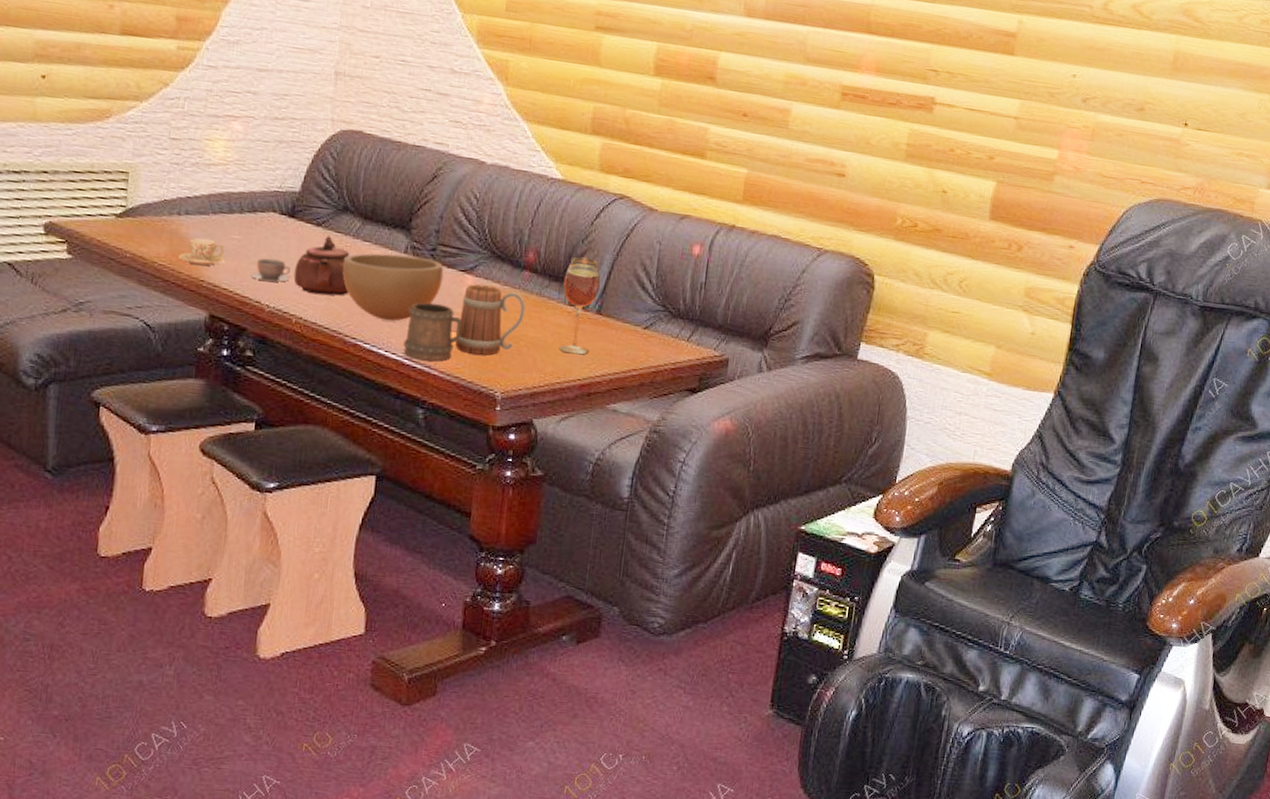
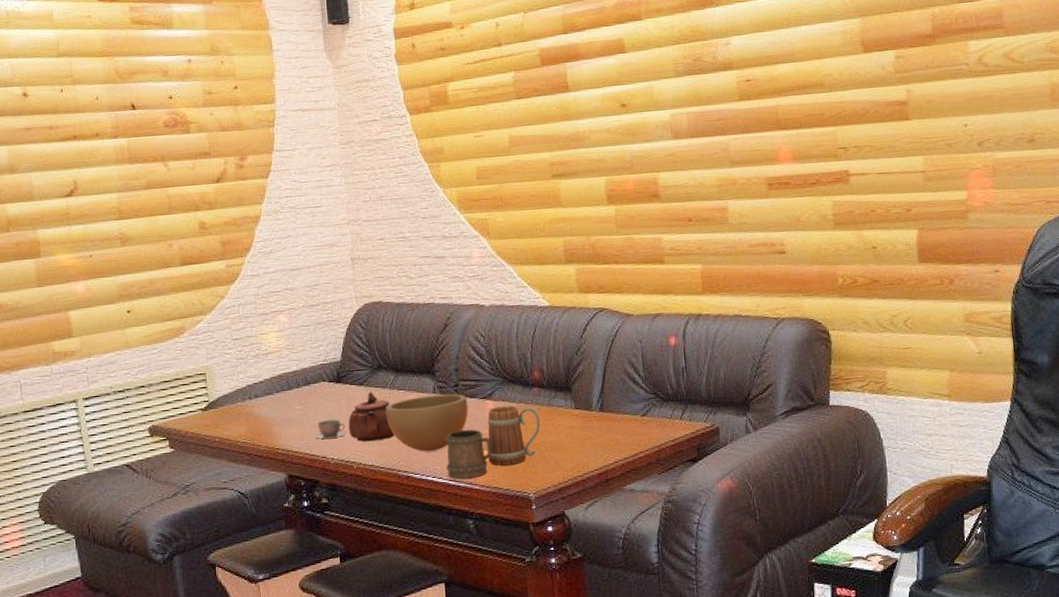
teacup: present [179,238,224,266] -> none [256,413,292,437]
wineglass: present [559,257,601,355] -> none [567,366,599,450]

